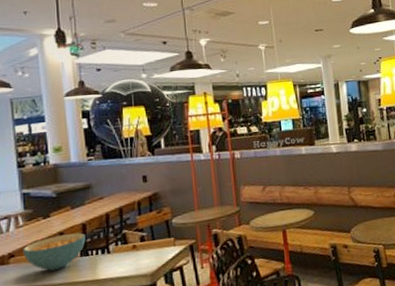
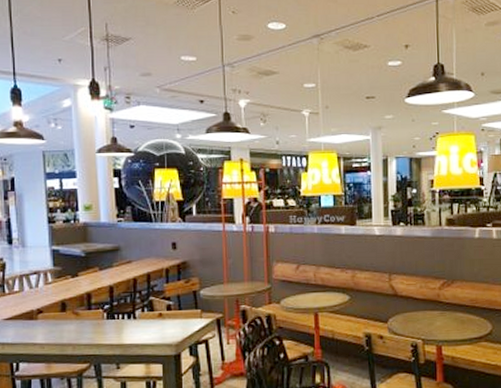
cereal bowl: present [23,233,86,271] -> none [51,295,112,330]

